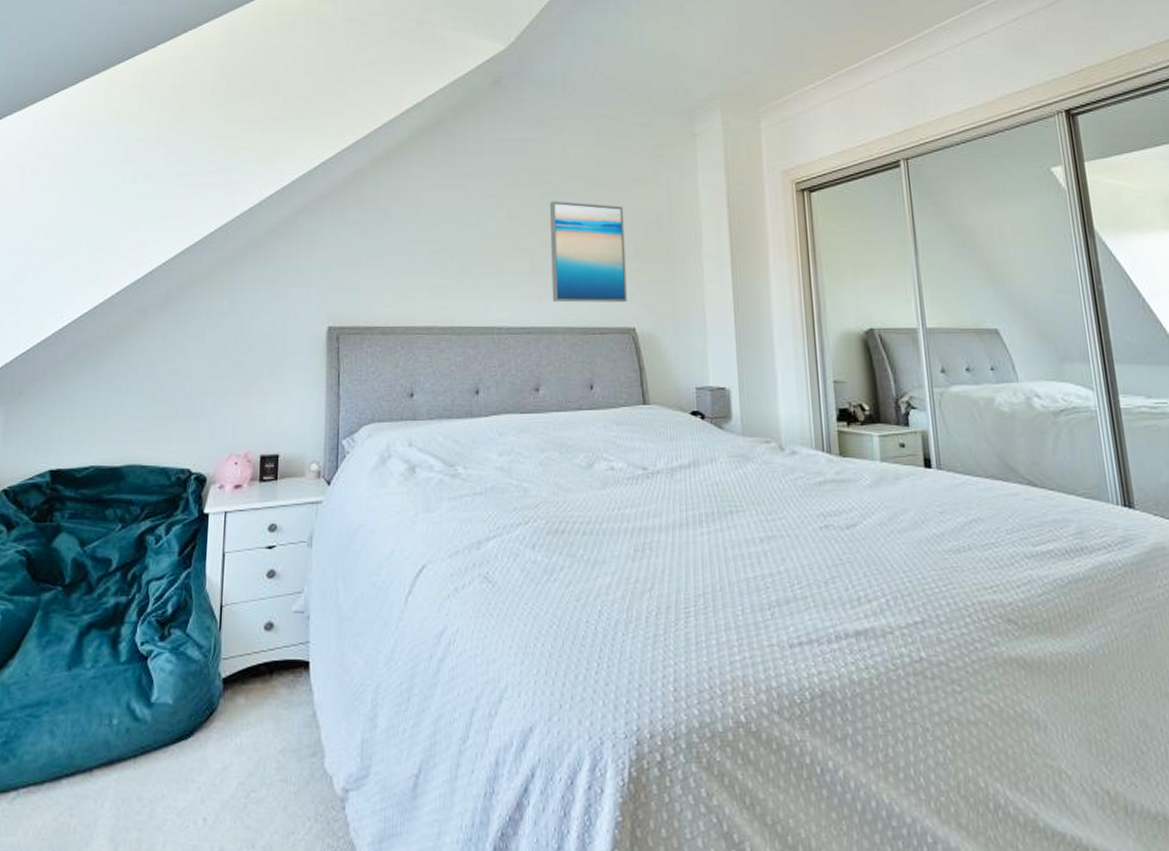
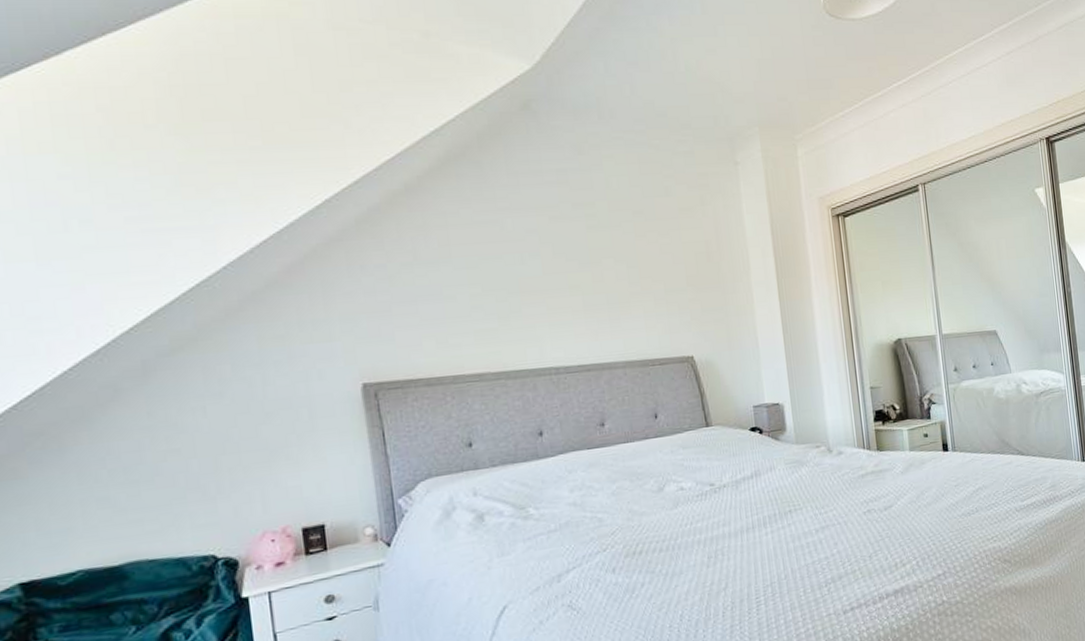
wall art: present [549,201,627,303] -> none [596,234,683,337]

